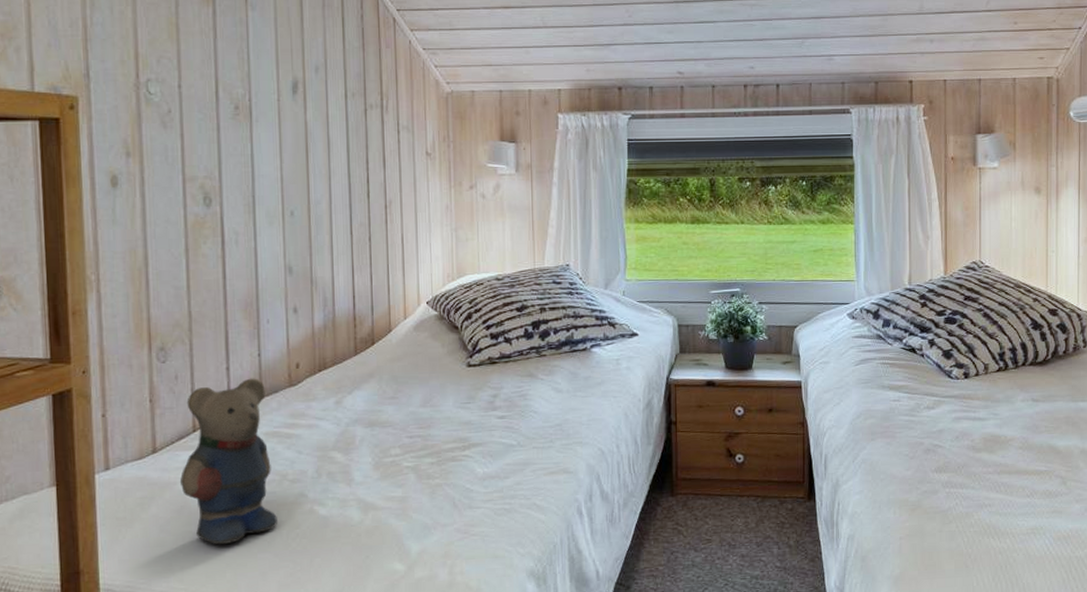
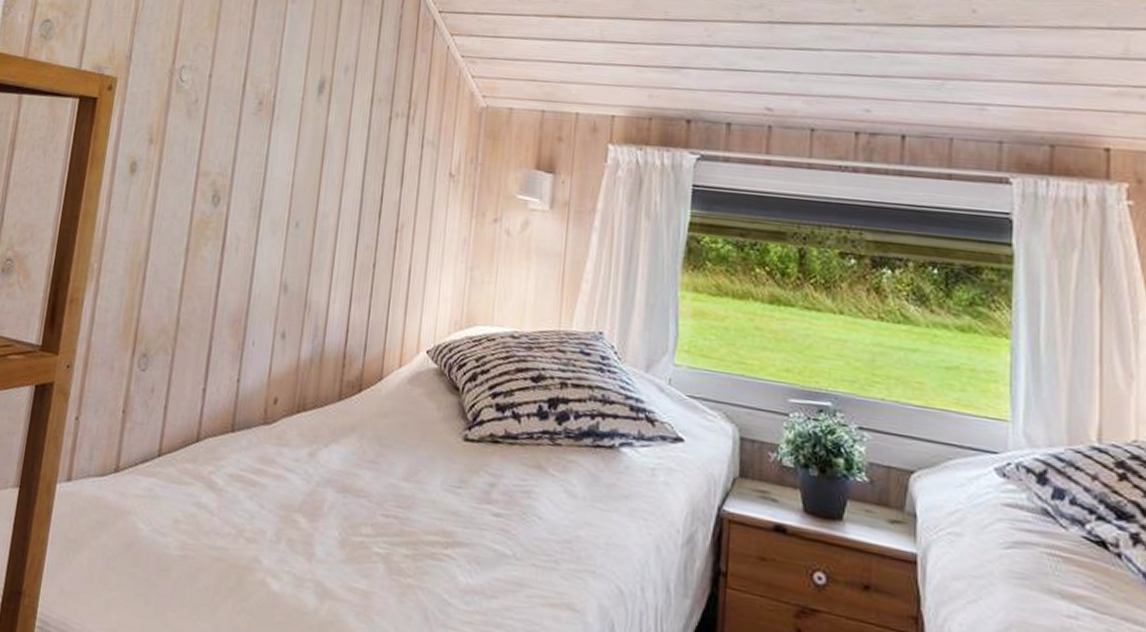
teddy bear: present [179,378,277,545] -> none [134,406,239,601]

